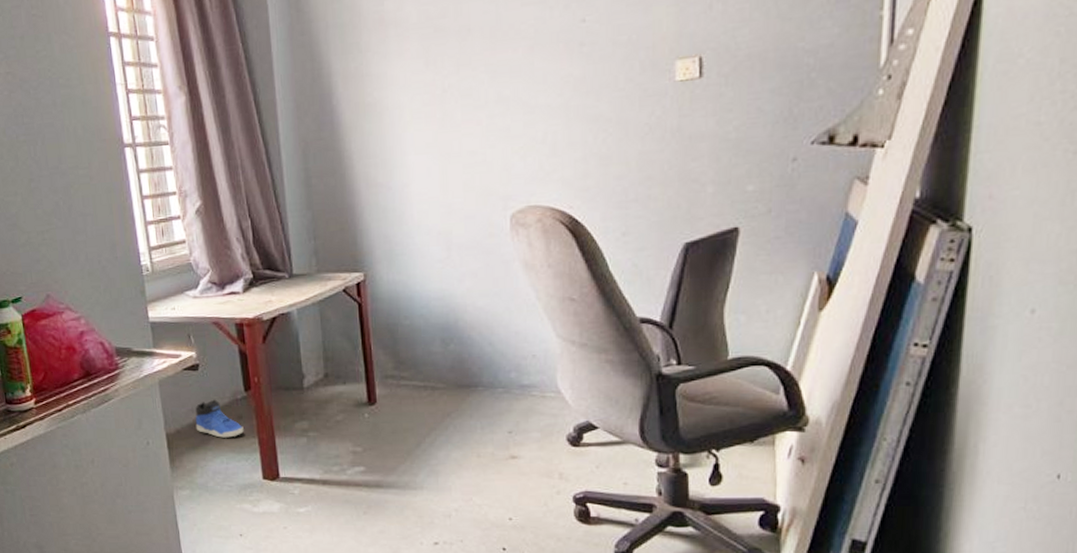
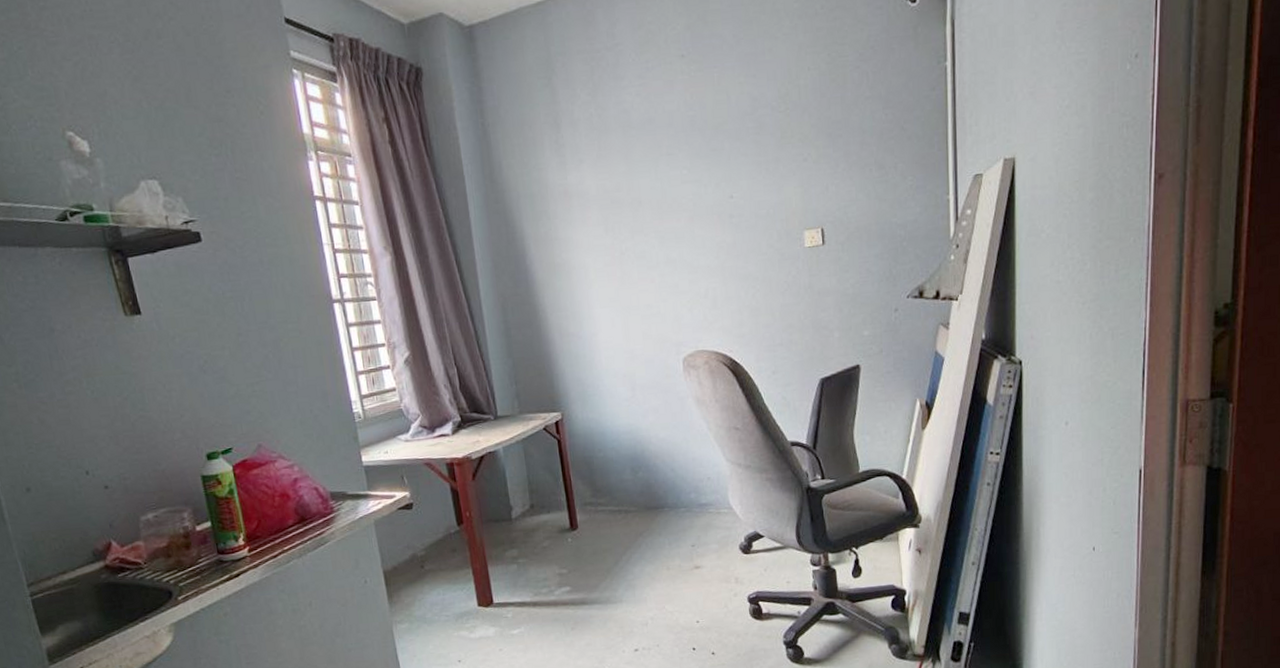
sneaker: present [195,399,244,438] -> none [411,535,458,571]

